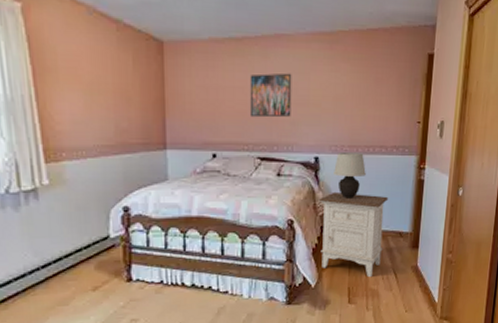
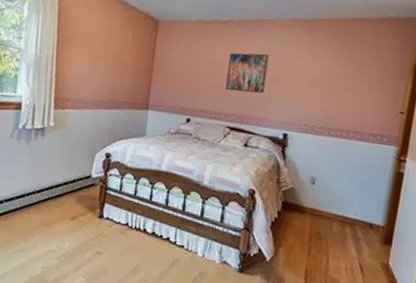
nightstand: present [318,191,389,278] -> none [279,170,360,265]
table lamp: present [334,153,366,199] -> none [301,132,337,180]

